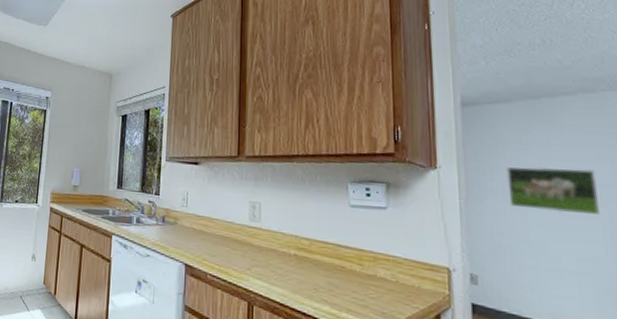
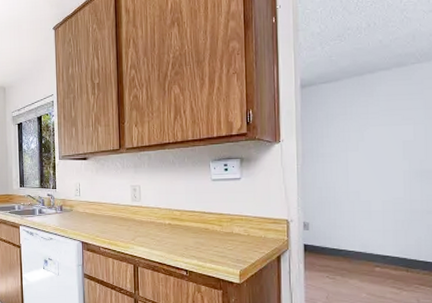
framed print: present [506,167,601,214] -> none [334,130,403,167]

